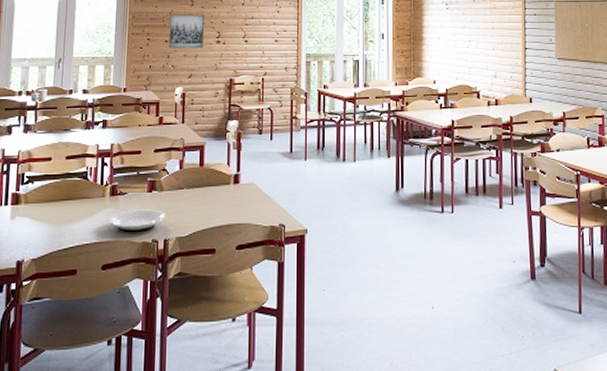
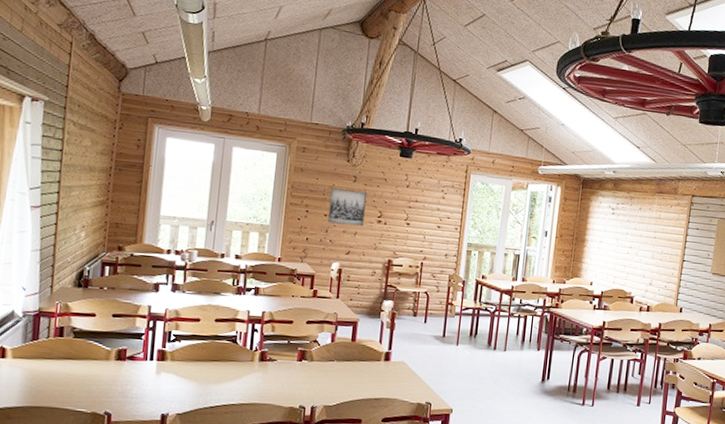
plate: present [107,209,166,232] -> none [255,375,315,398]

